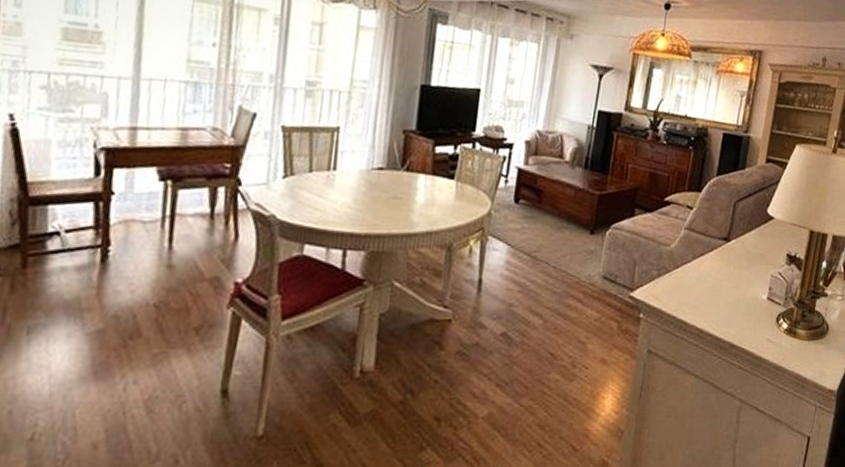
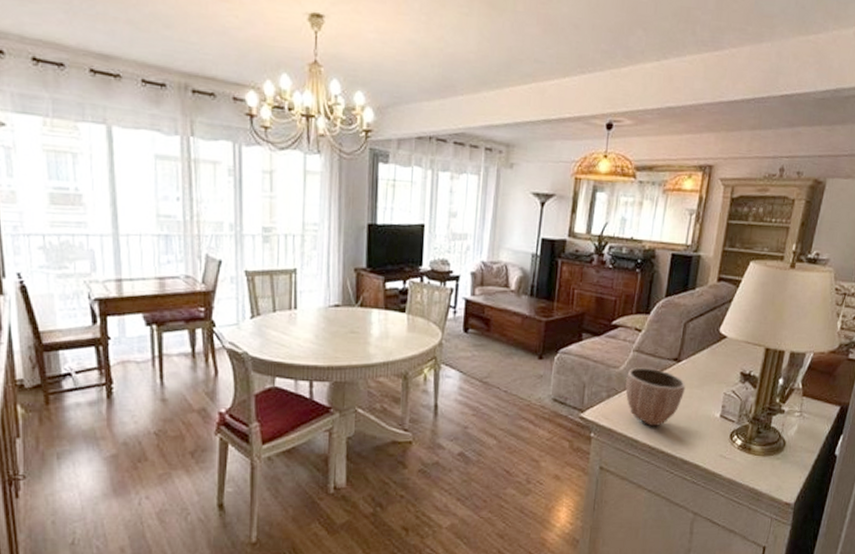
decorative bowl: none [675,246,735,309] -> present [625,367,686,427]

